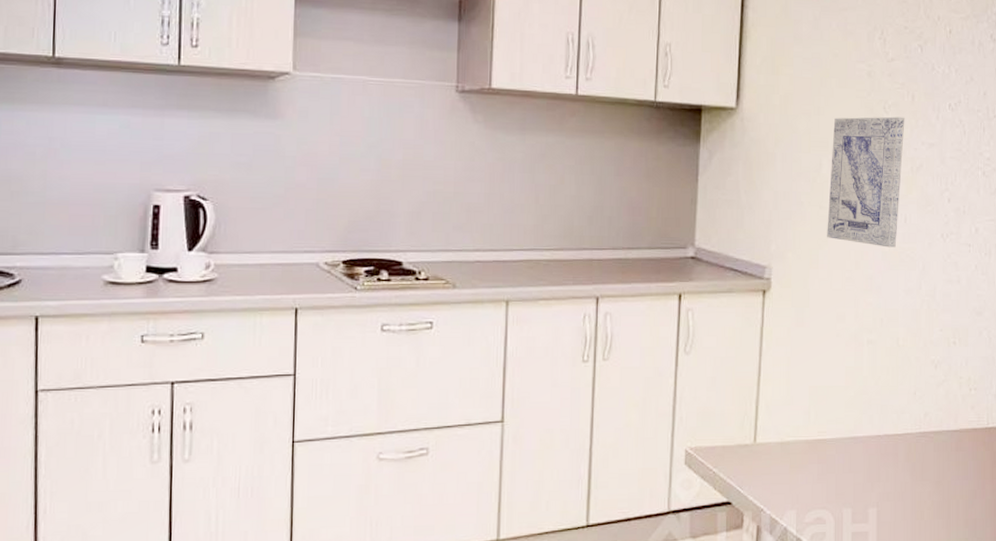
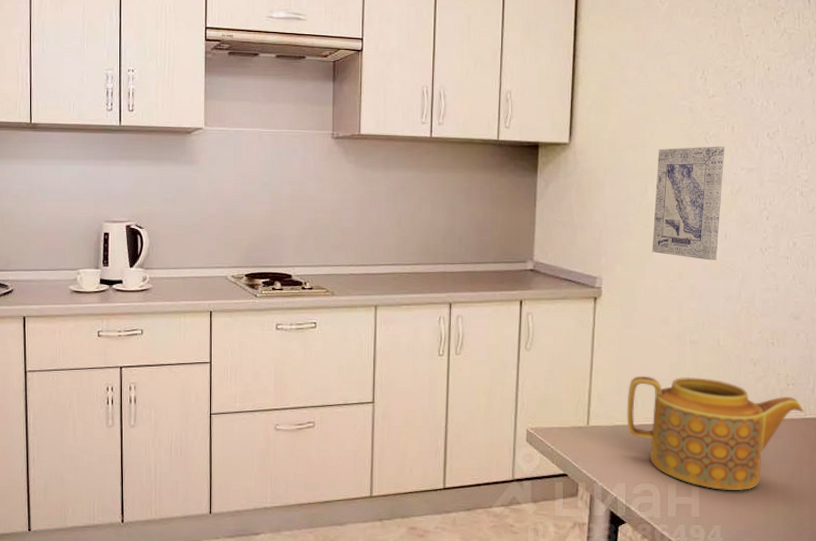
teapot: none [798,382,988,514] -> present [627,376,805,491]

